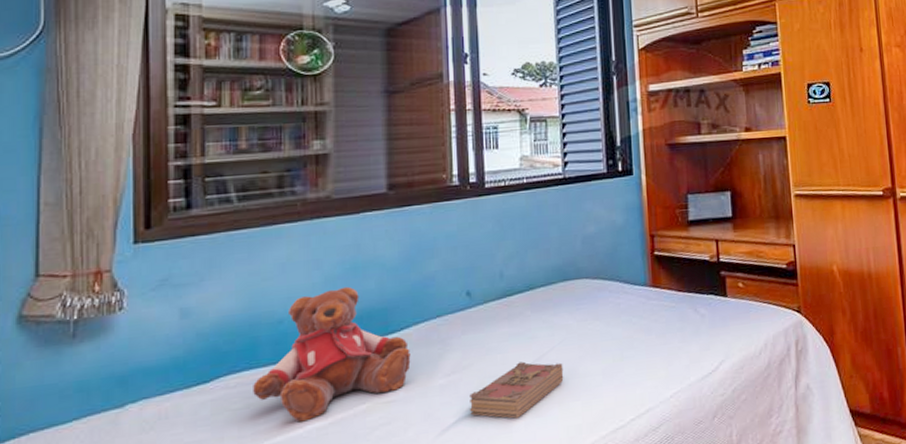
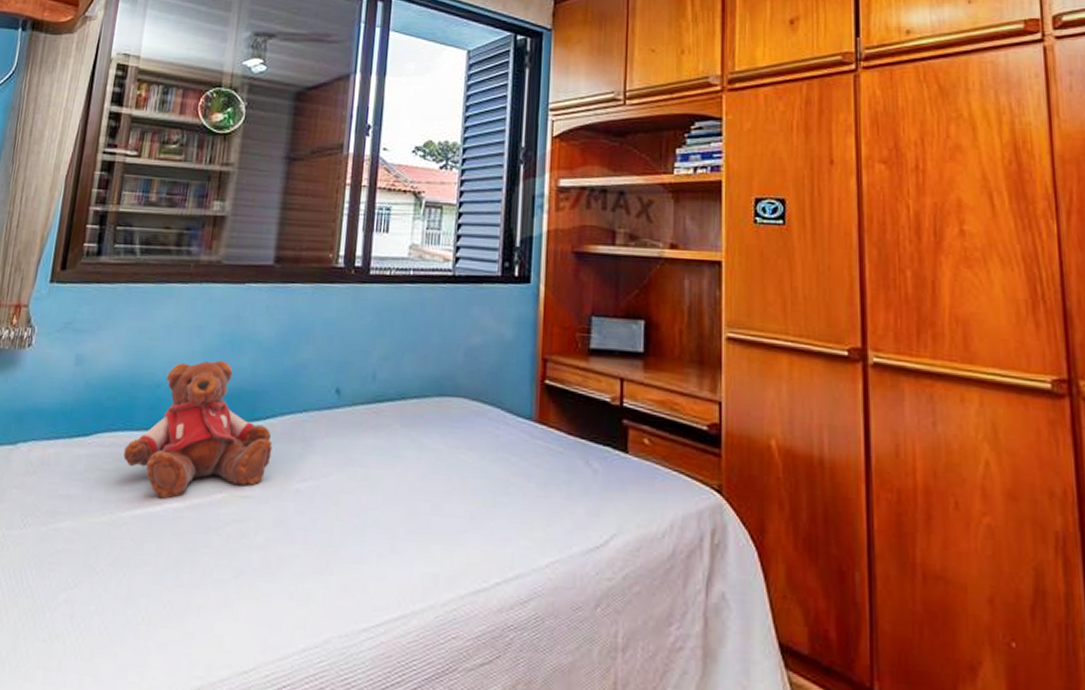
book: present [469,361,564,419] -> none [322,482,427,549]

